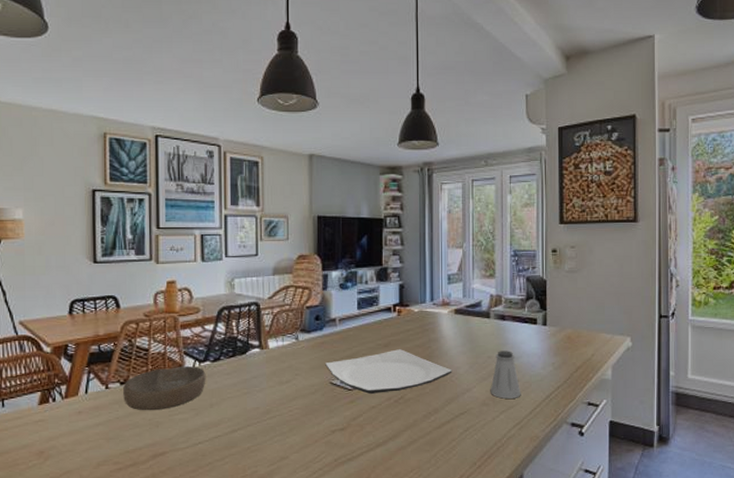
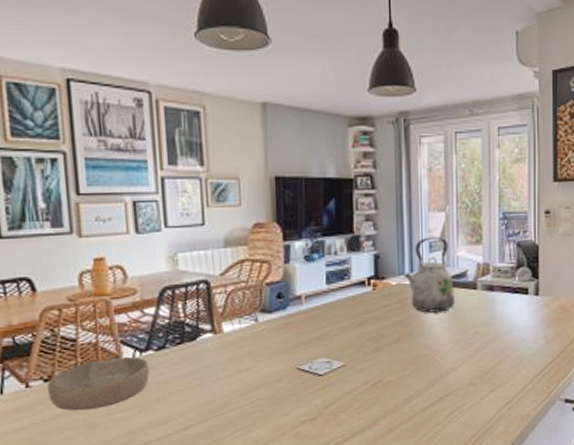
plate: present [325,349,452,394] -> none [291,327,436,379]
kettle: none [425,270,471,338] -> present [404,236,456,313]
saltshaker: present [490,351,521,399] -> none [477,324,512,377]

